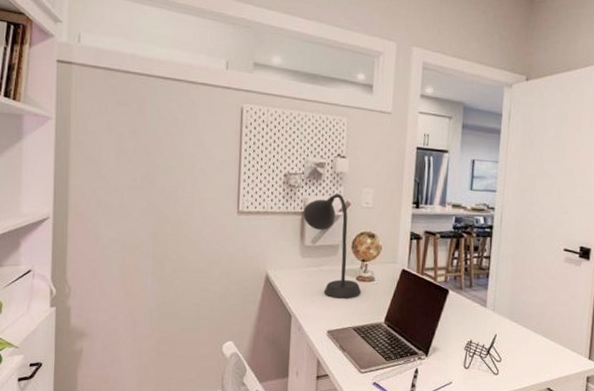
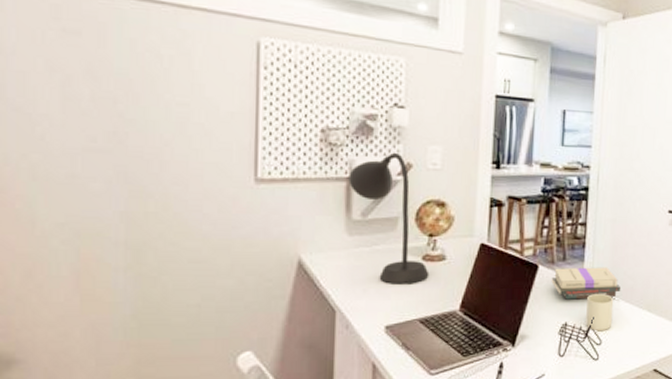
books: none [459,293,520,322] -> present [551,267,621,300]
mug: none [488,318,513,351] -> present [586,294,614,332]

